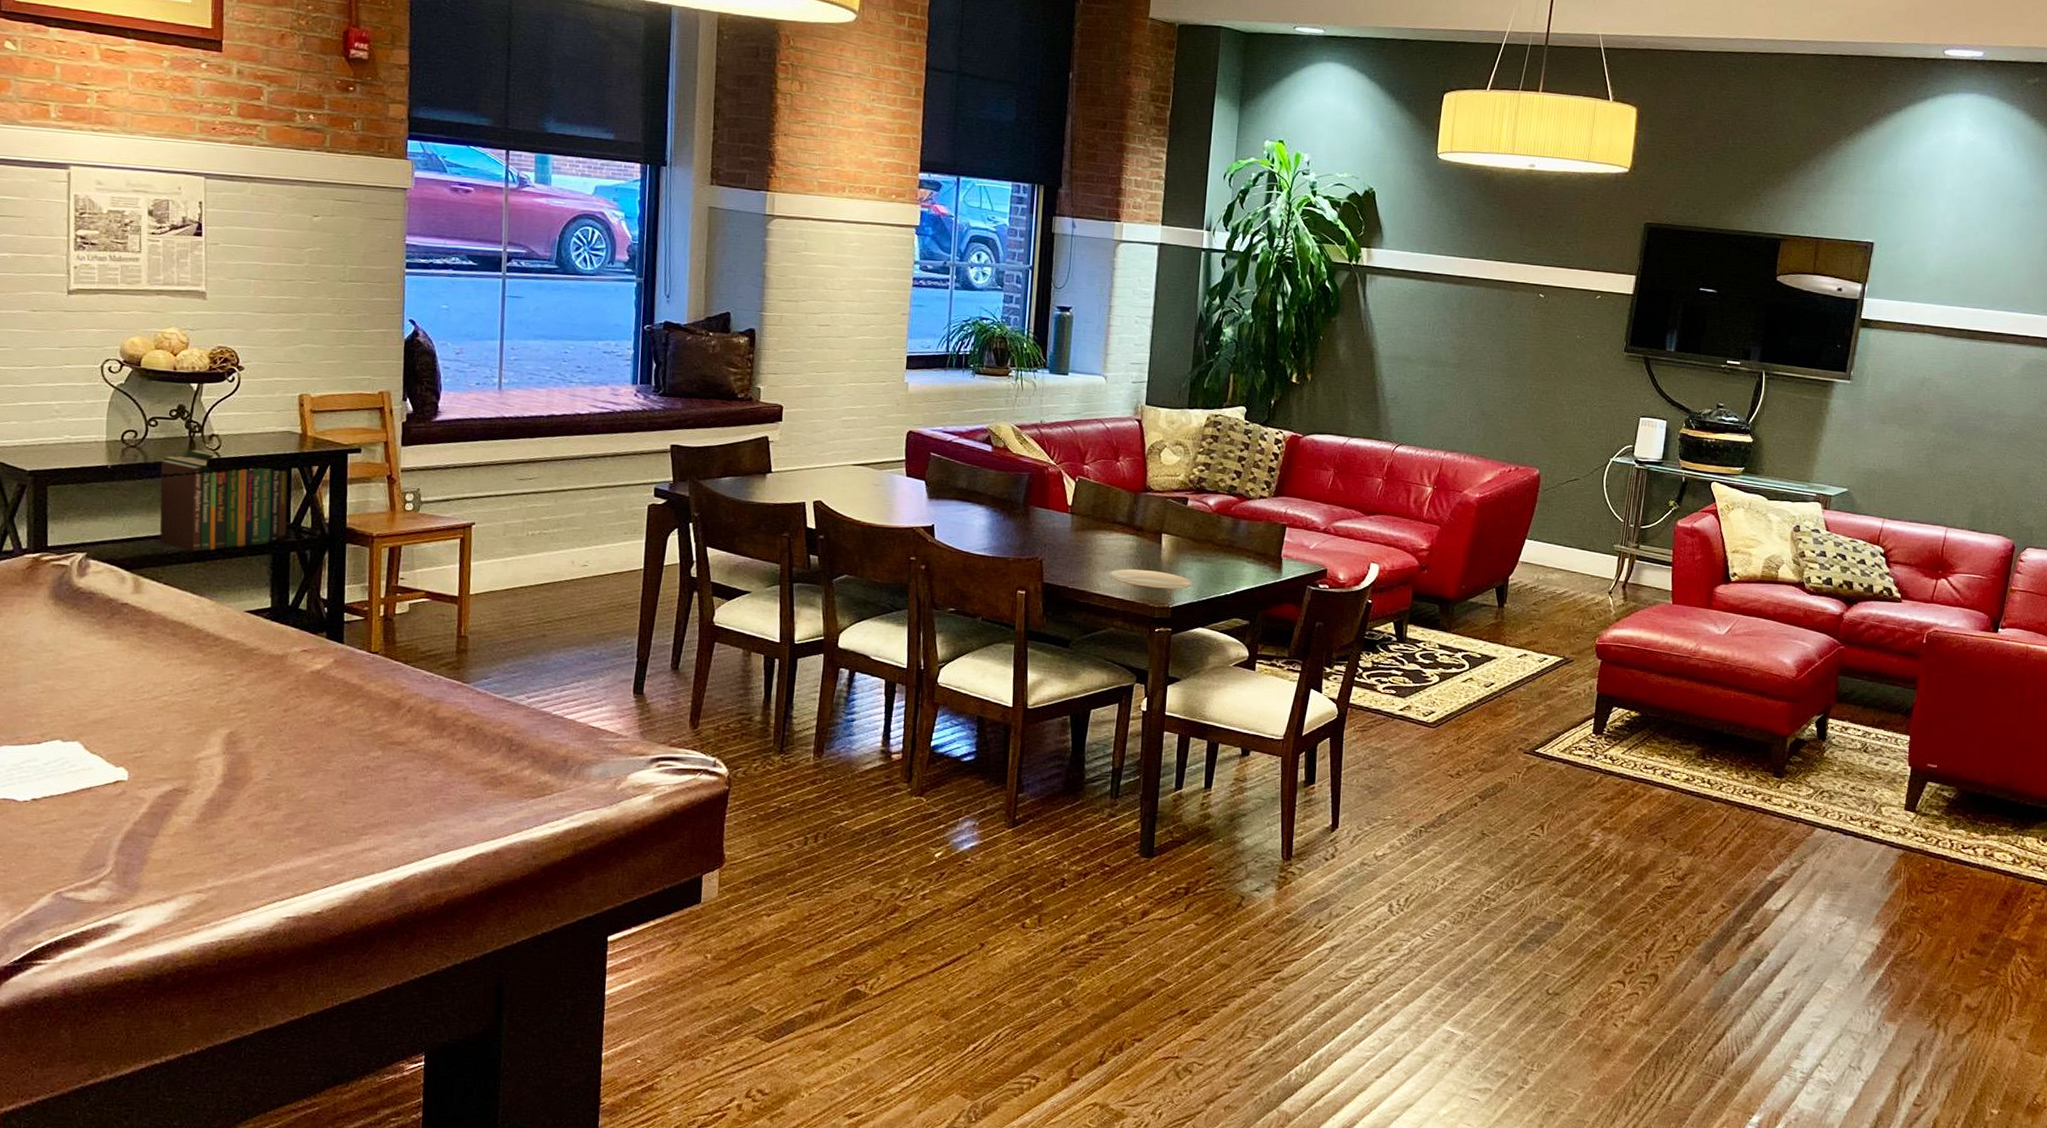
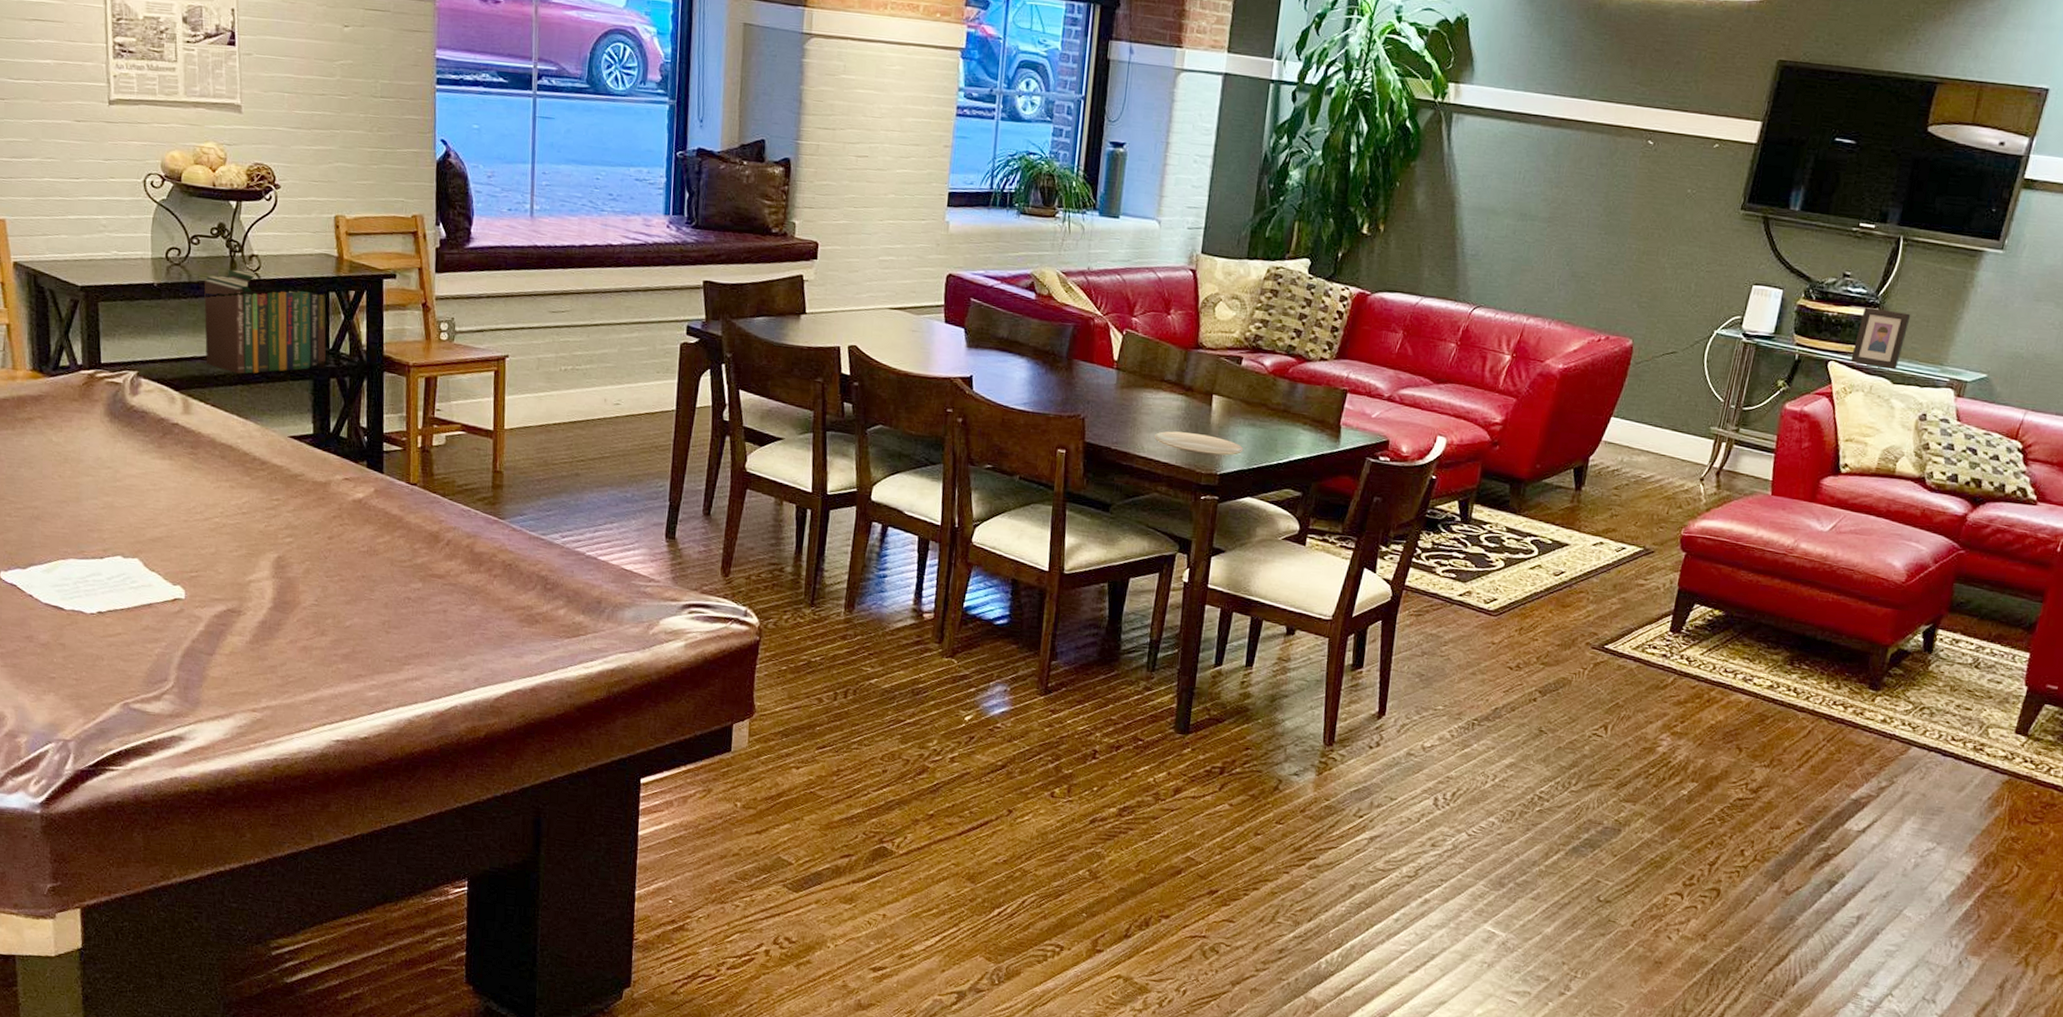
picture frame: none [1730,434,1778,488] -> present [1850,307,1911,370]

